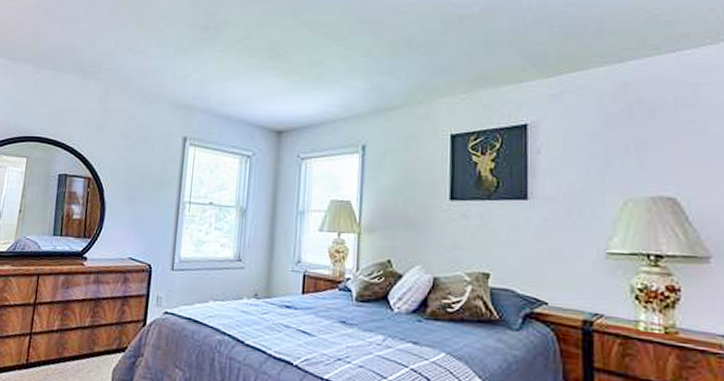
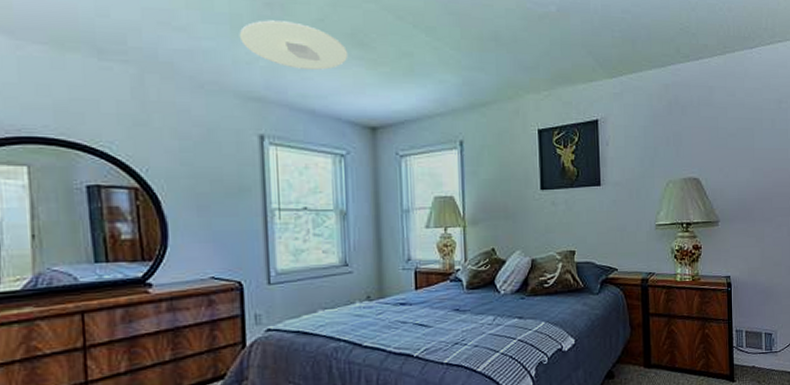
ceiling light: none [179,41,265,81] -> present [239,20,349,70]

